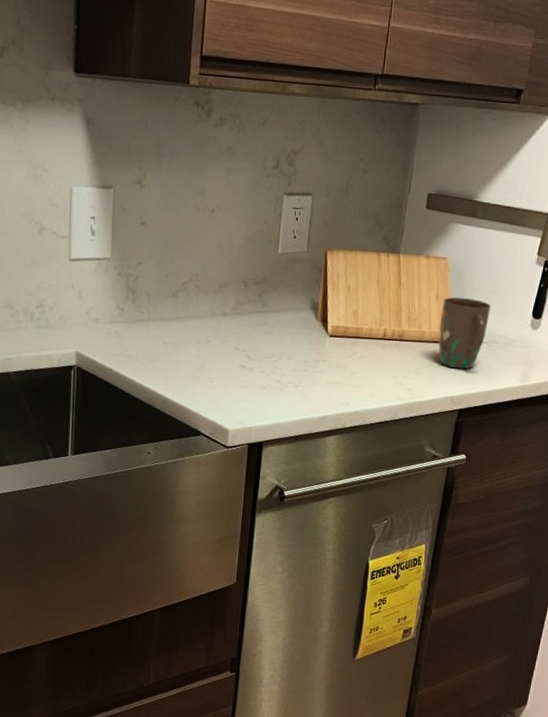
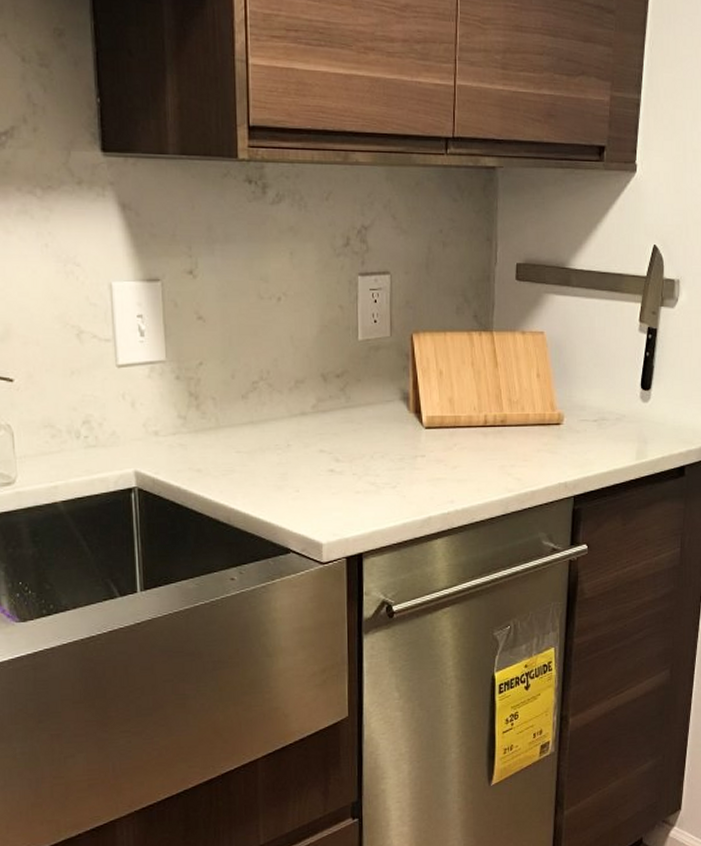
mug: present [438,297,491,369] -> none [544,373,596,452]

